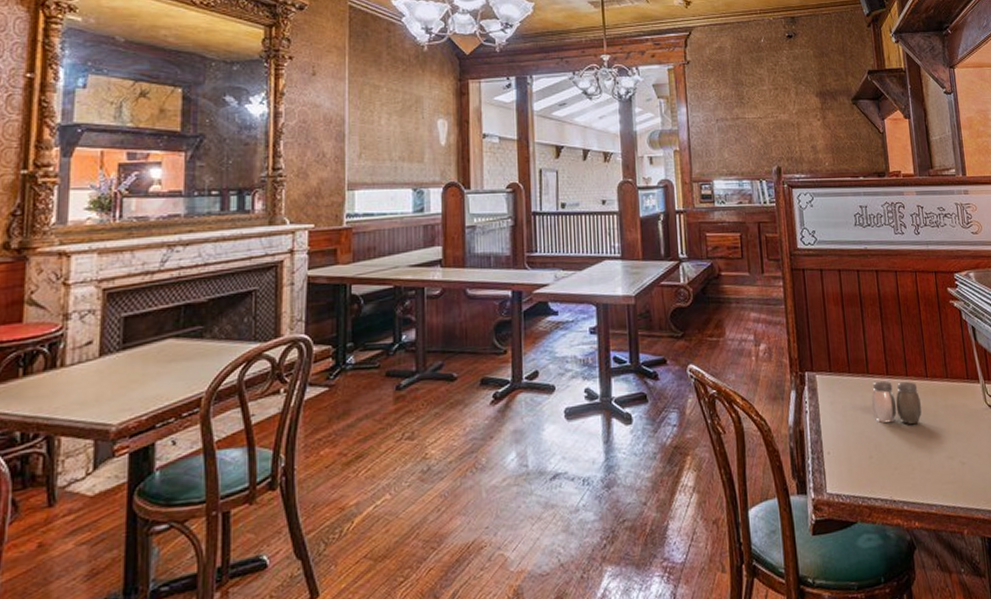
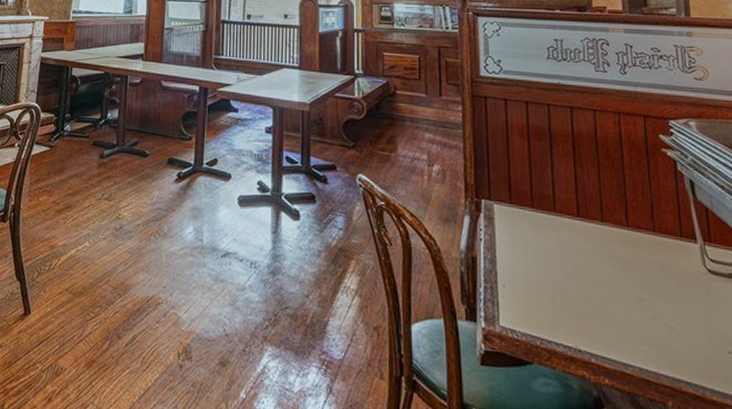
salt and pepper shaker: present [872,380,922,424] -> none [558,221,619,273]

